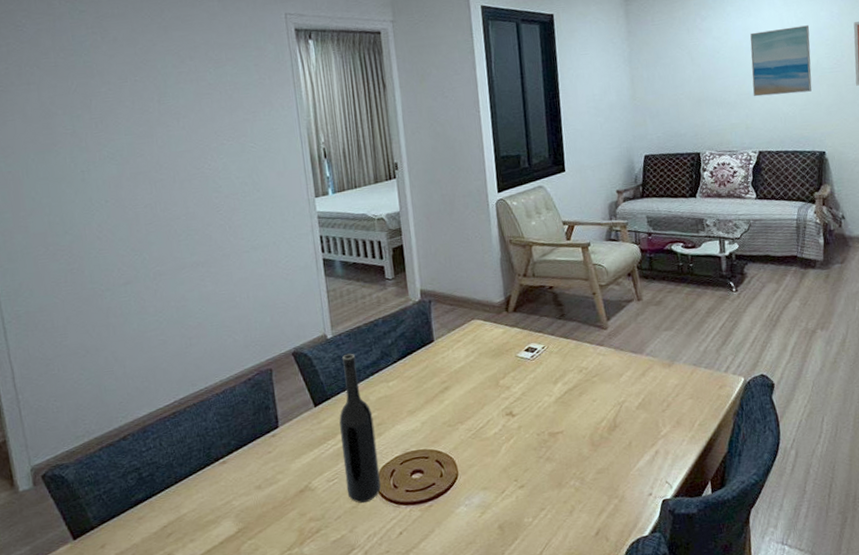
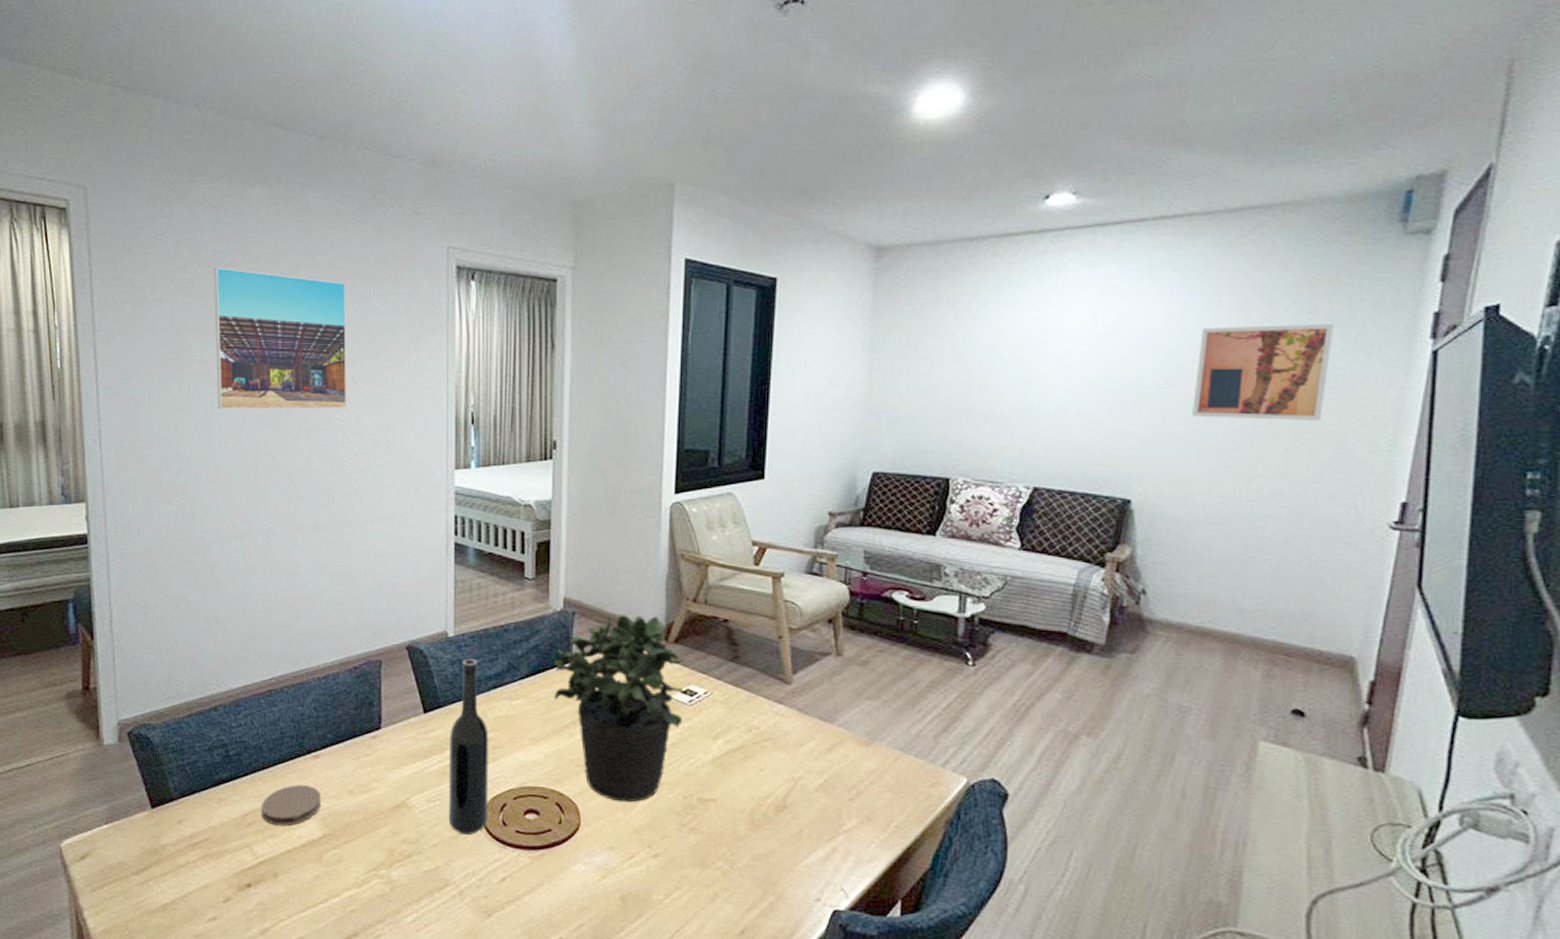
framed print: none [76,49,214,174] -> present [214,267,347,410]
coaster: none [179,489,234,531] -> present [262,785,322,826]
potted plant: none [418,292,529,449] -> present [553,613,685,803]
wall art: present [750,25,812,97] -> none [1036,326,1134,416]

